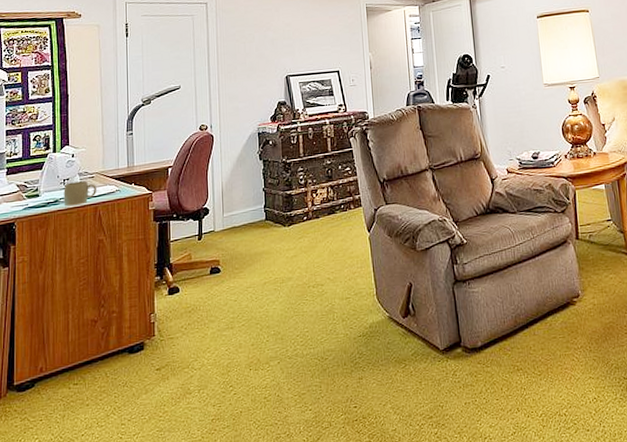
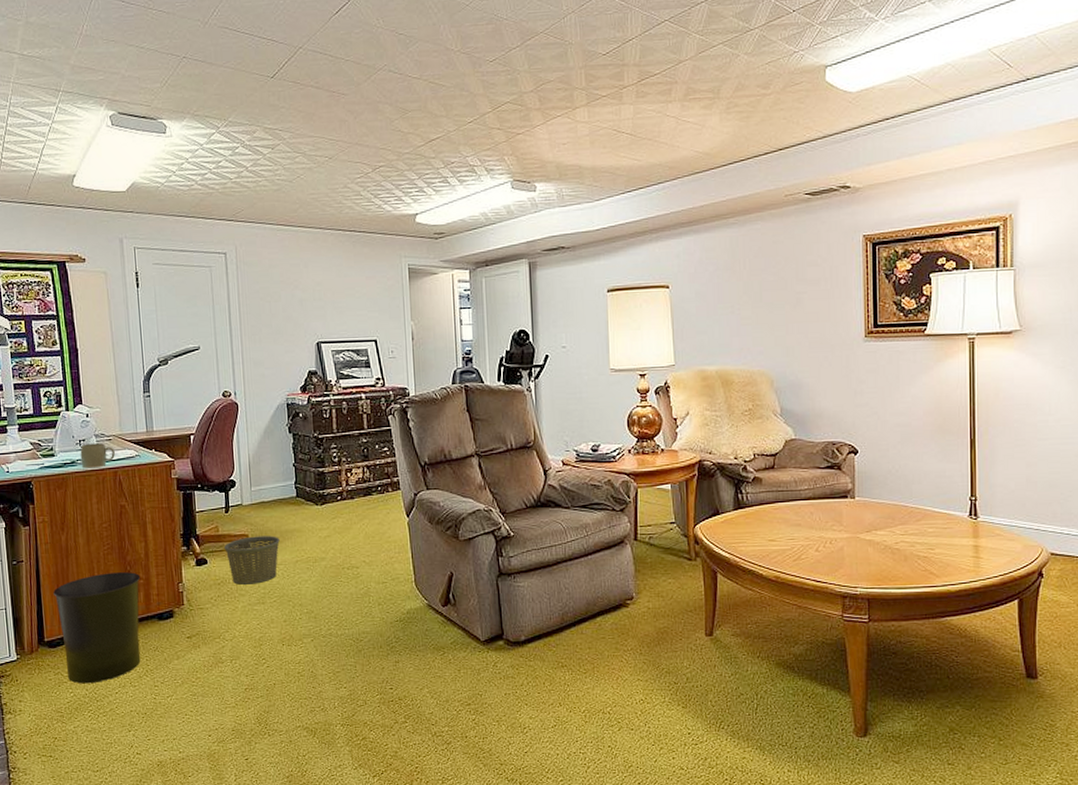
waste bin: none [27,306,114,428] -> present [53,572,141,683]
basket: none [196,259,249,311] -> present [224,536,280,585]

